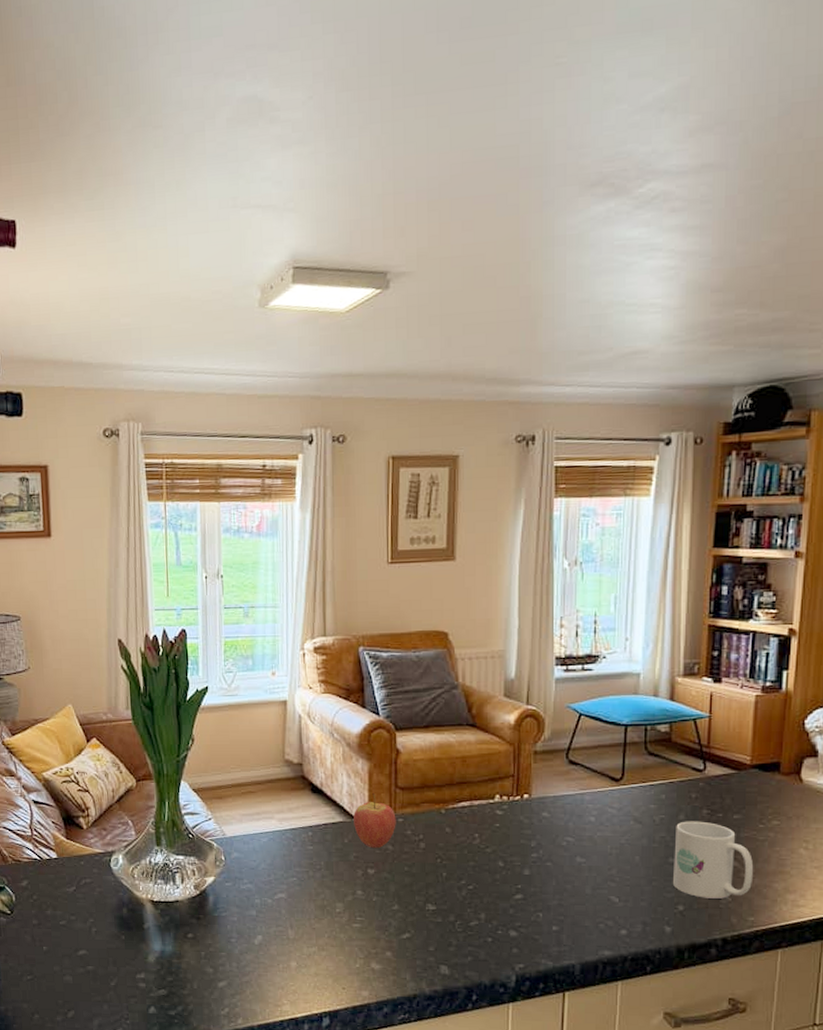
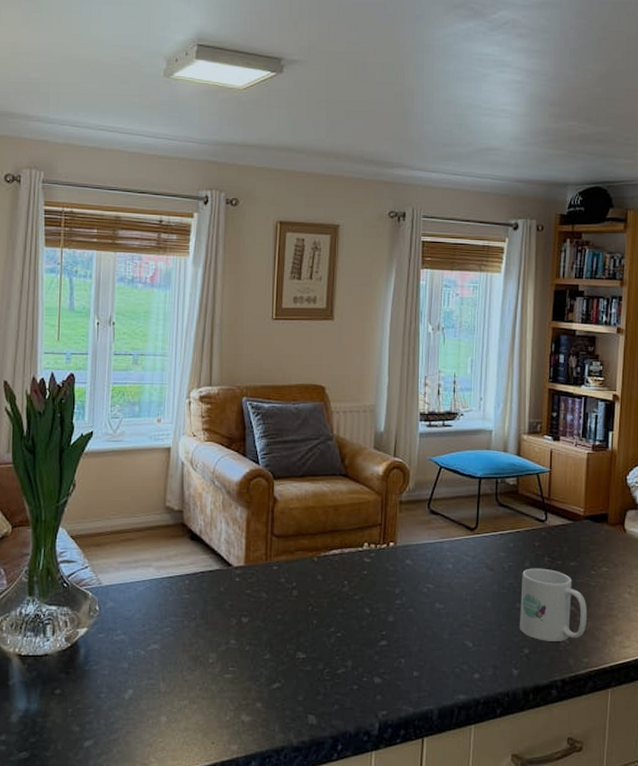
fruit: present [354,793,396,849] -> none [230,541,271,597]

